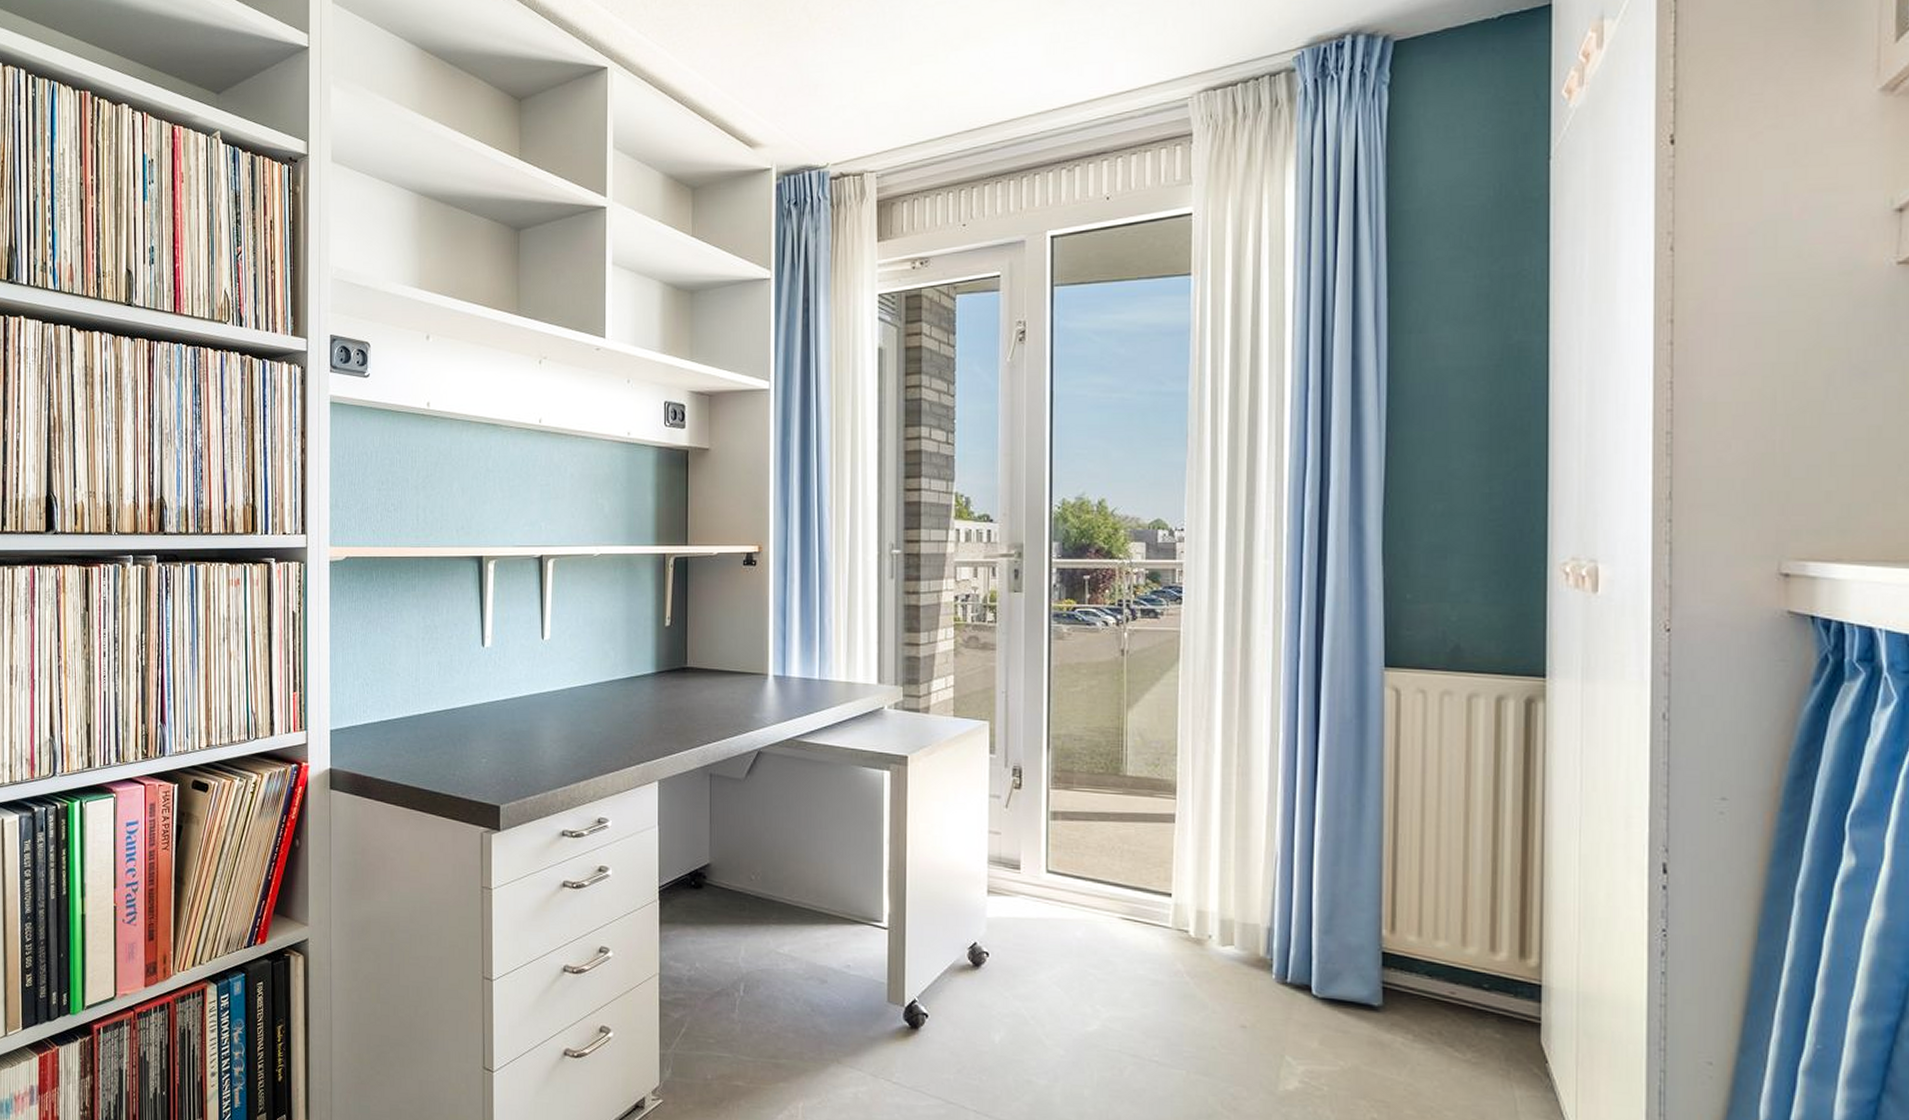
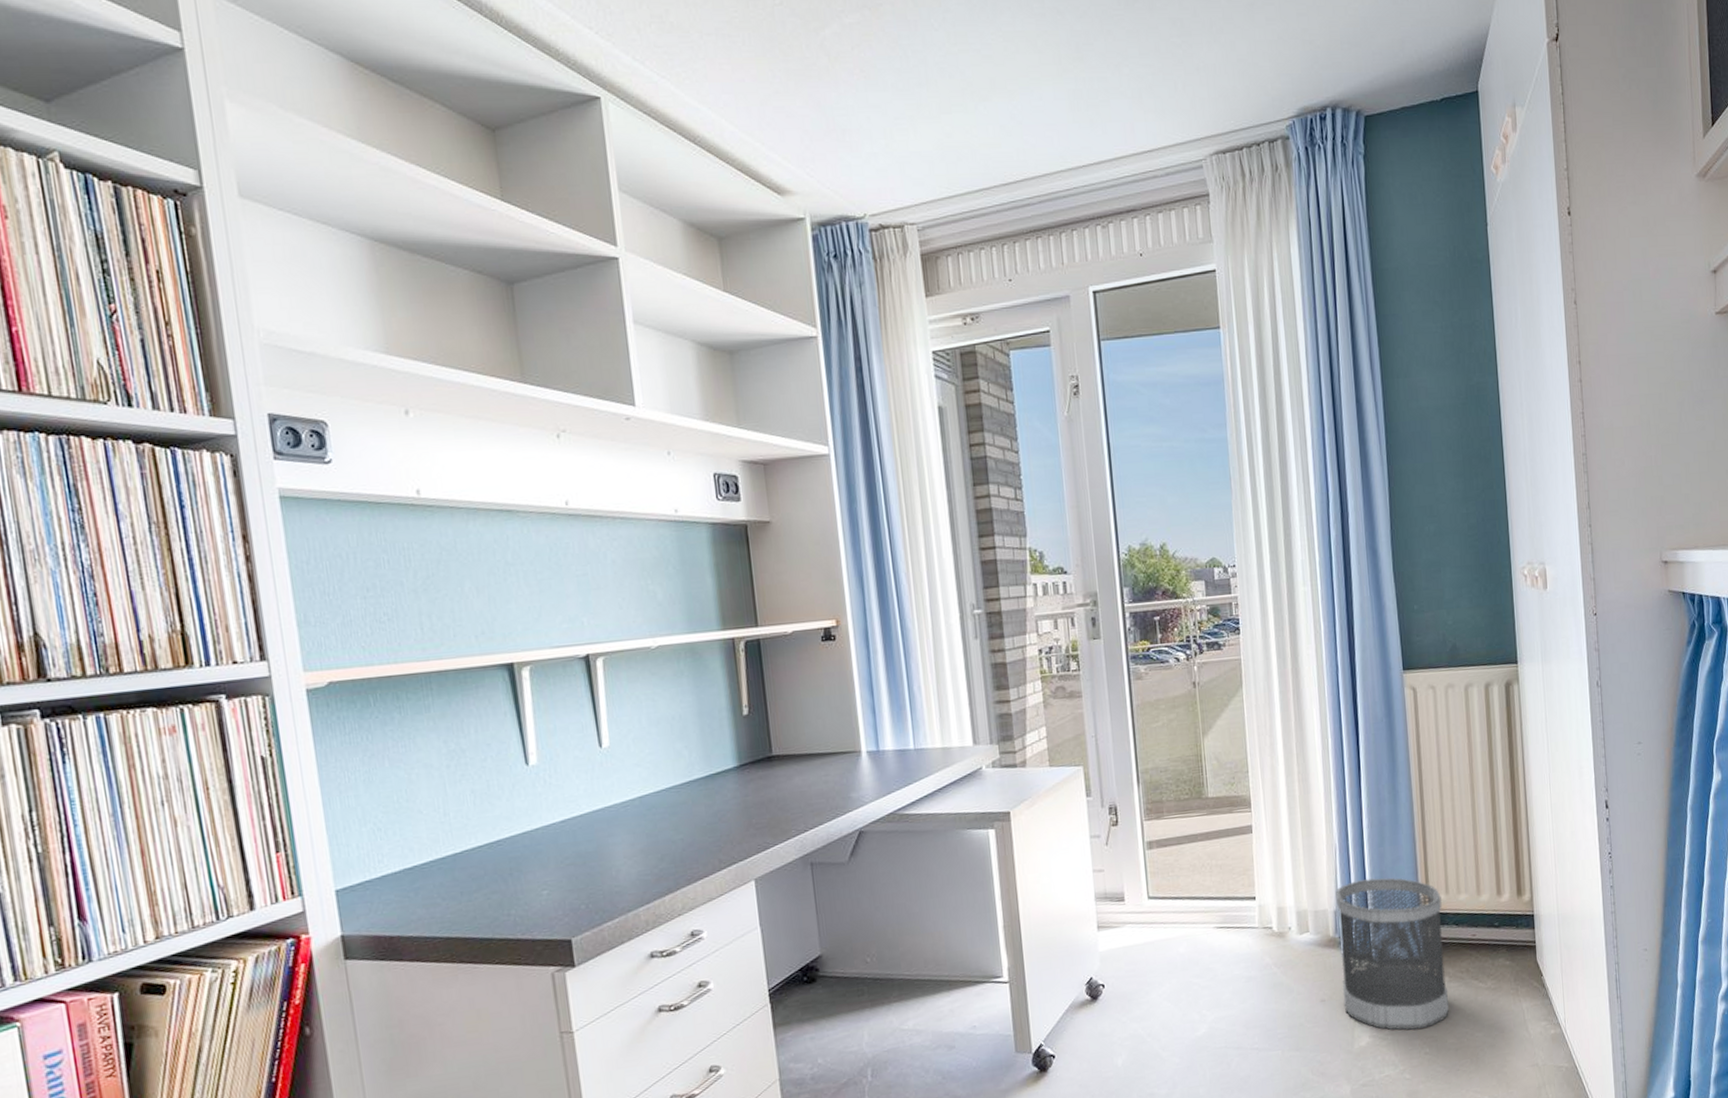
wastebasket: none [1269,898,1411,1090] -> present [1335,878,1449,1030]

